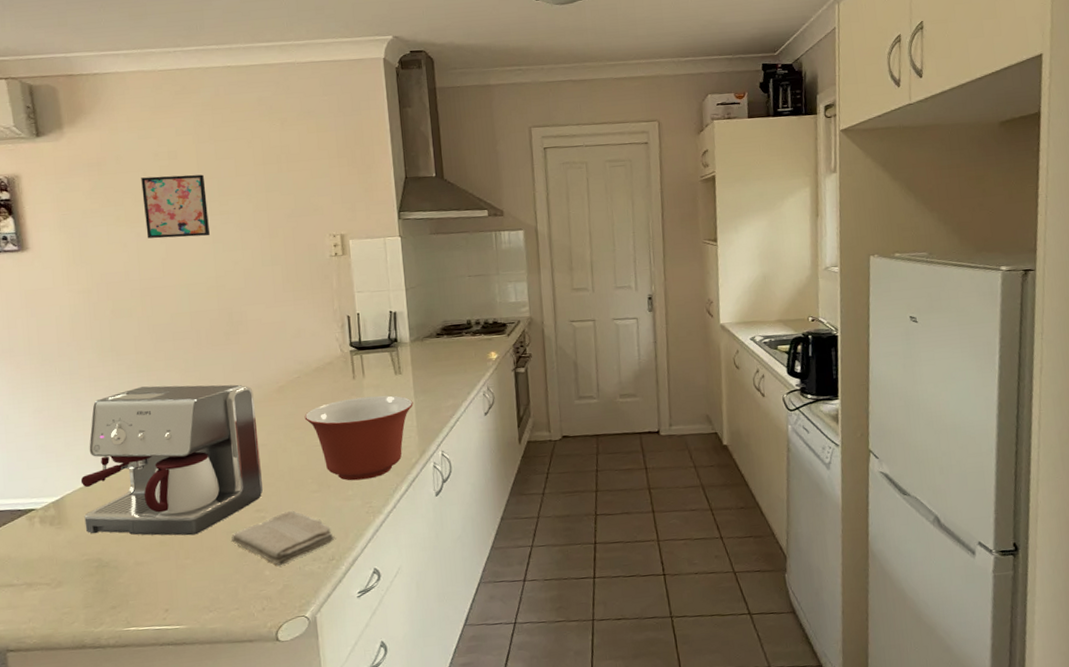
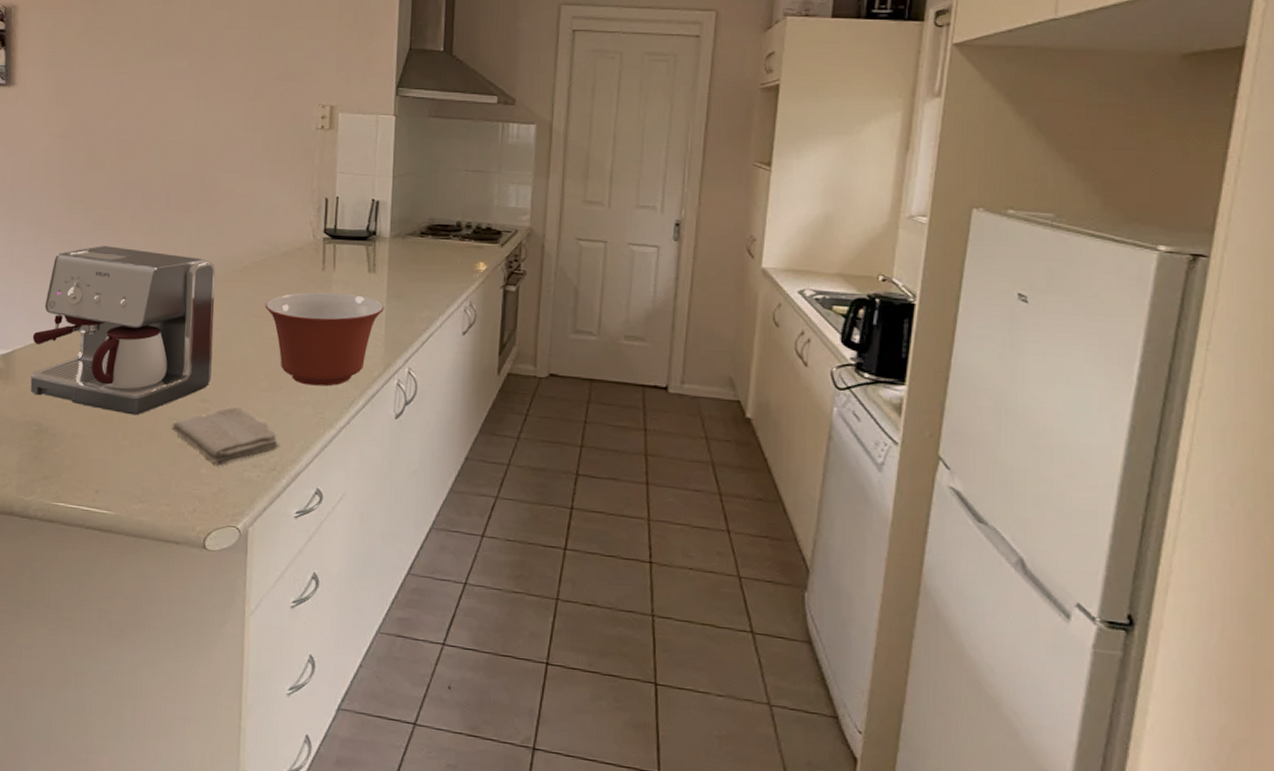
wall art: present [141,174,210,239] -> none [131,20,197,91]

